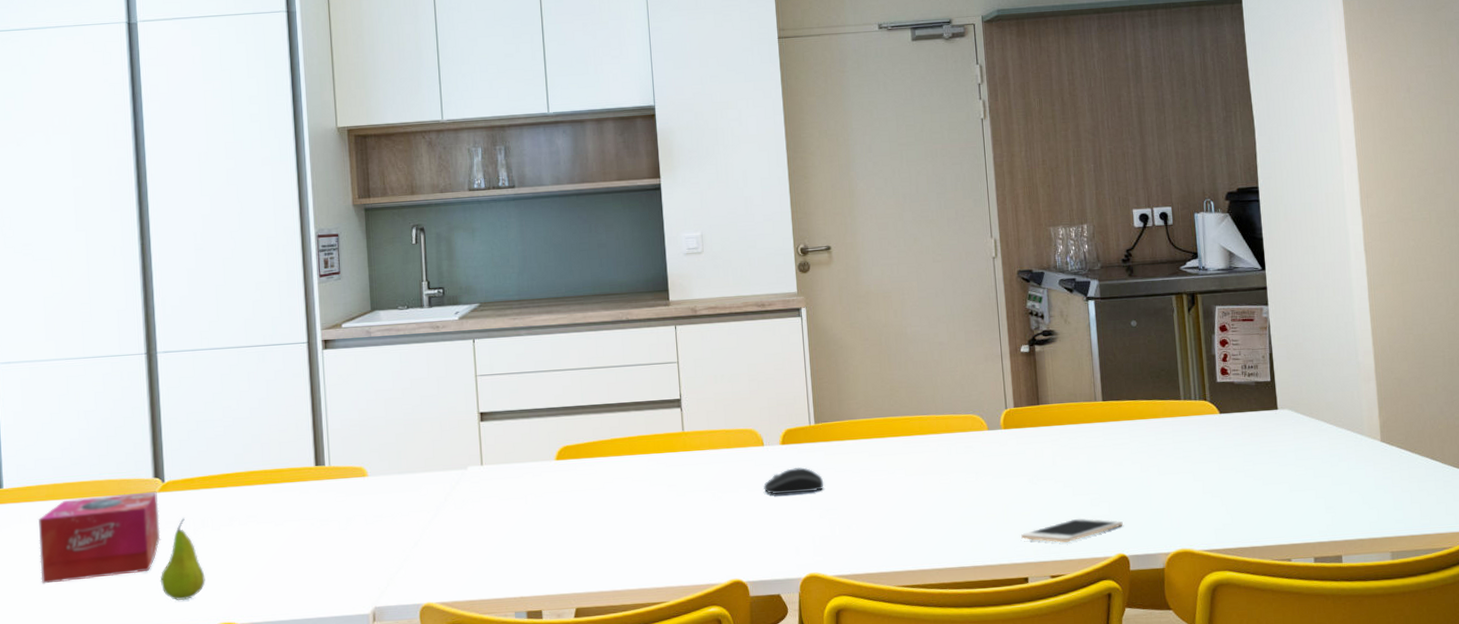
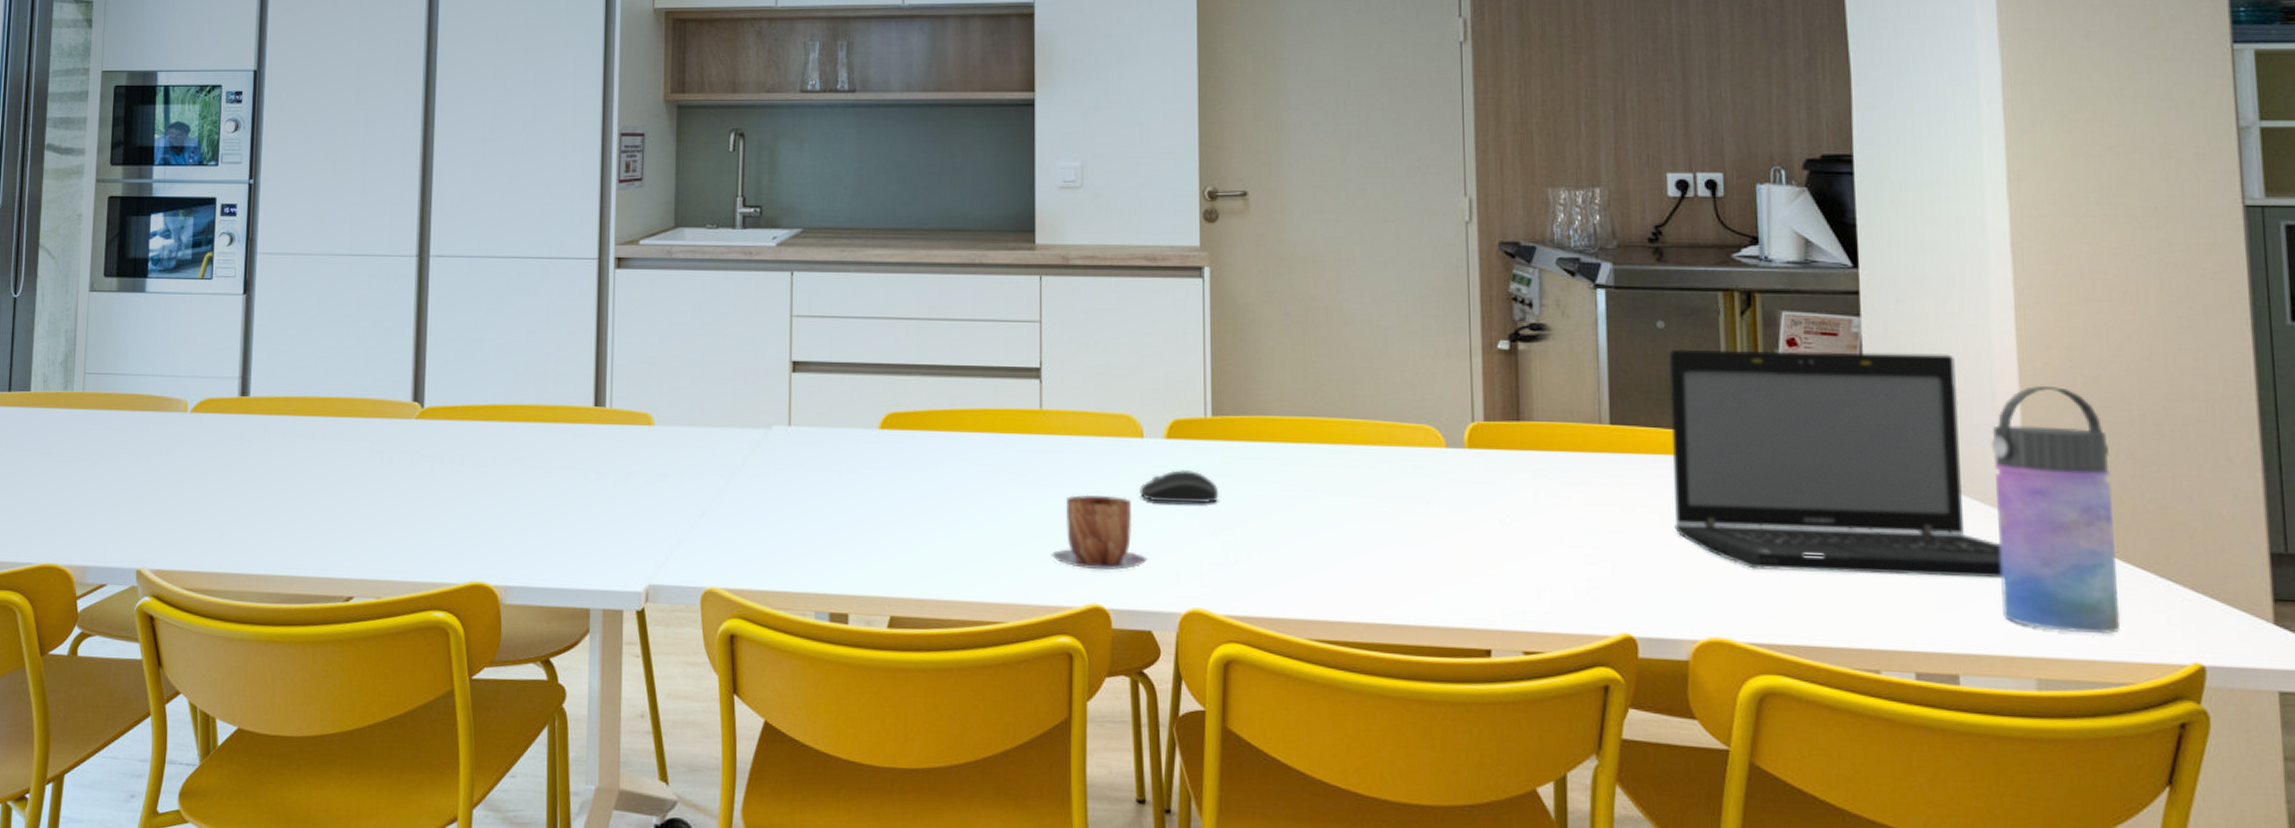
tissue box: present [39,491,161,584] -> none [279,416,415,512]
fruit: present [160,517,205,601] -> none [408,451,459,550]
mug: none [699,493,773,553] -> present [1051,494,1147,570]
cell phone: present [1021,518,1123,543] -> none [1485,578,1631,609]
laptop: none [1140,327,1367,496] -> present [1668,350,2003,579]
water bottle: none [1356,344,1442,517] -> present [1990,385,2121,635]

